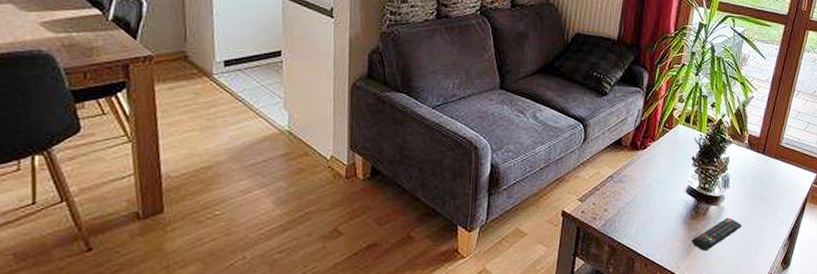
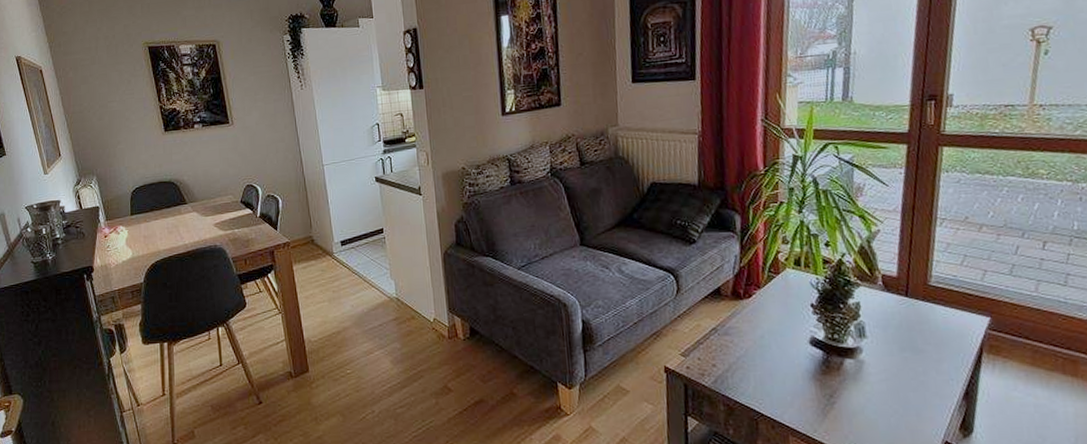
remote control: present [692,217,742,252] -> none [828,372,894,413]

